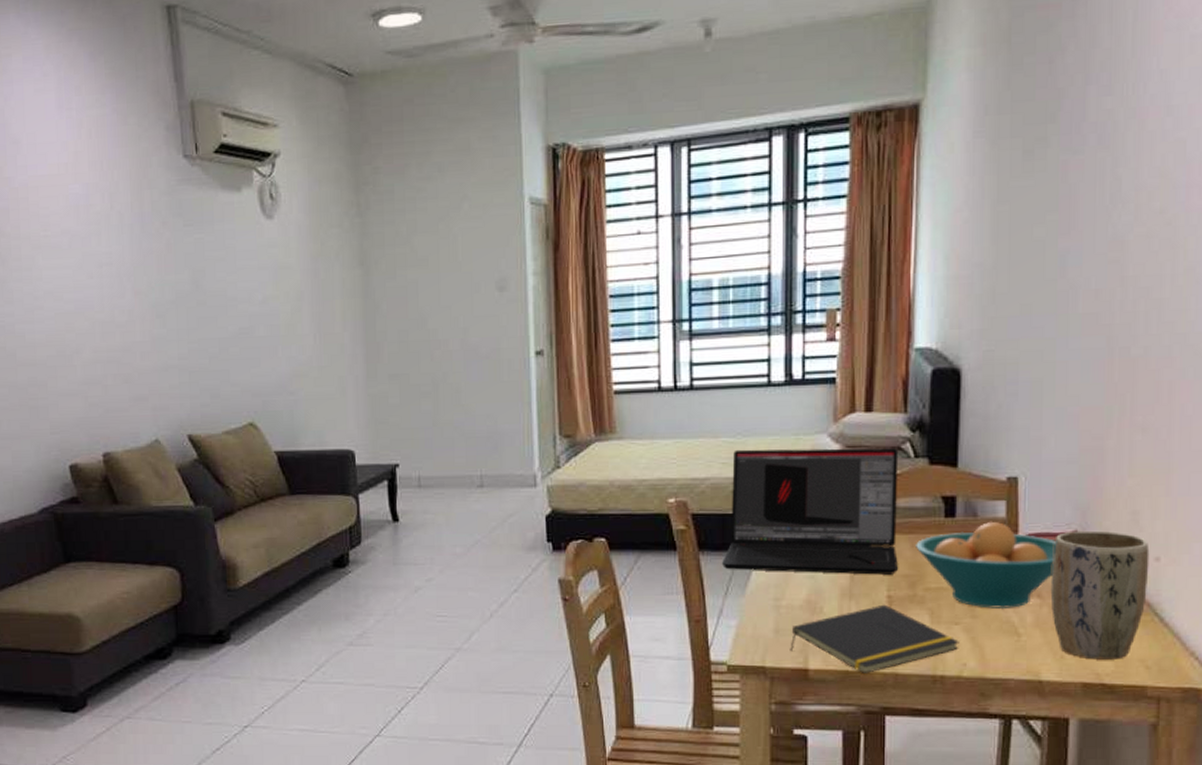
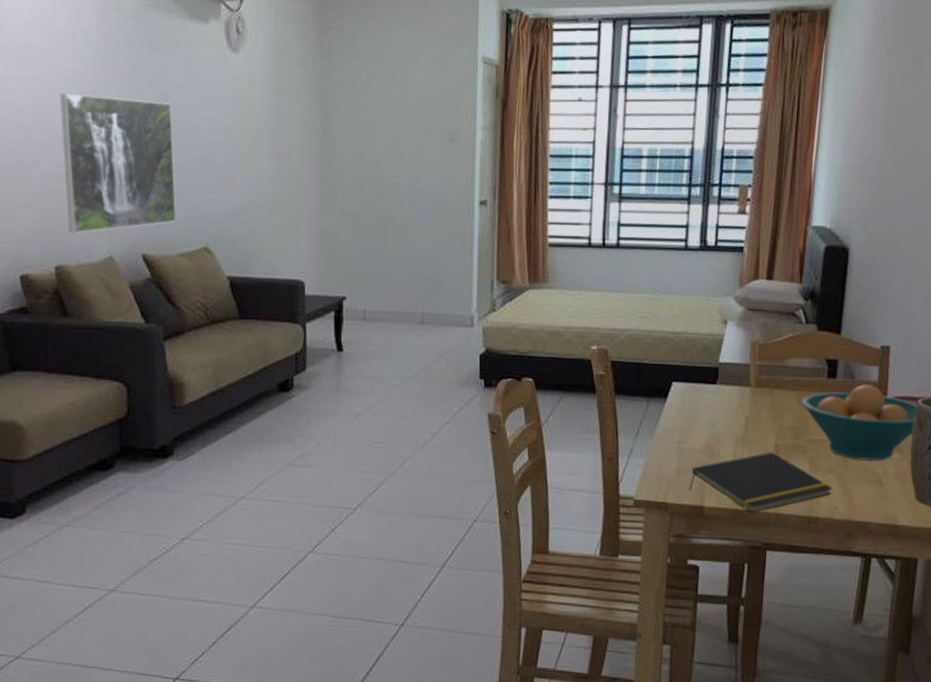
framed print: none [98,277,220,418] -> present [60,93,177,233]
laptop: present [721,448,899,575] -> none [634,305,793,426]

